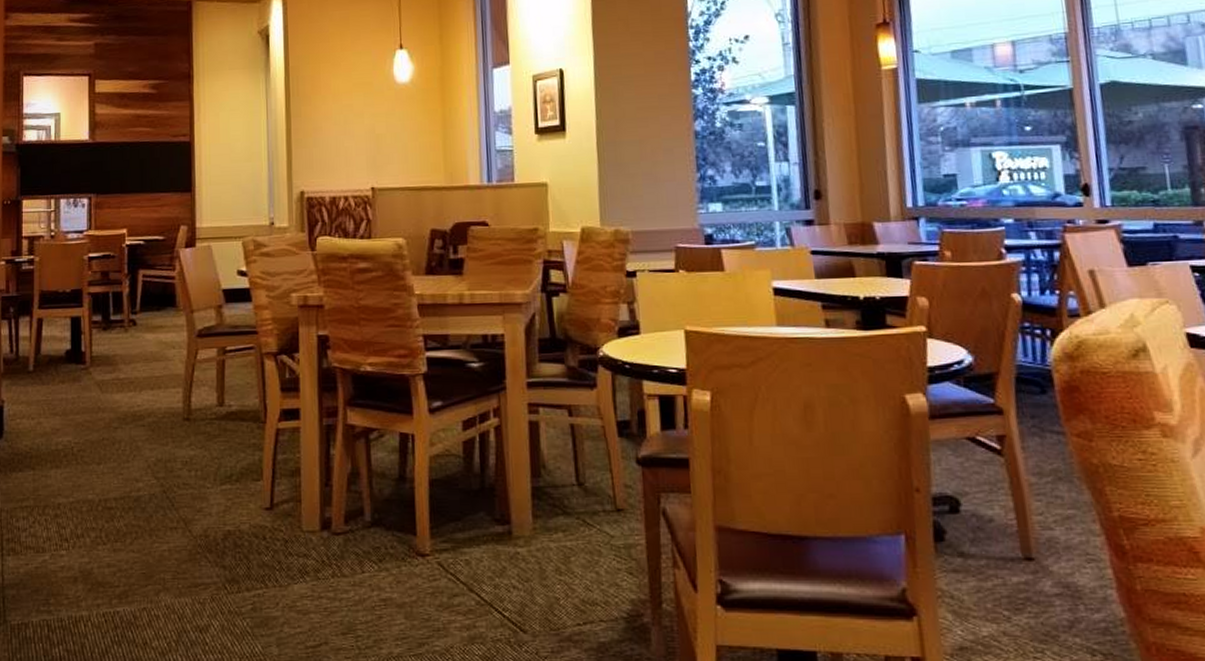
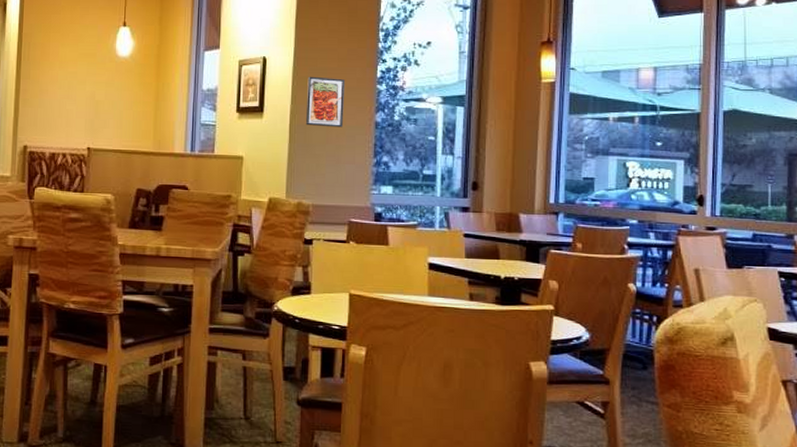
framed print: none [612,85,658,142] -> present [305,76,345,128]

